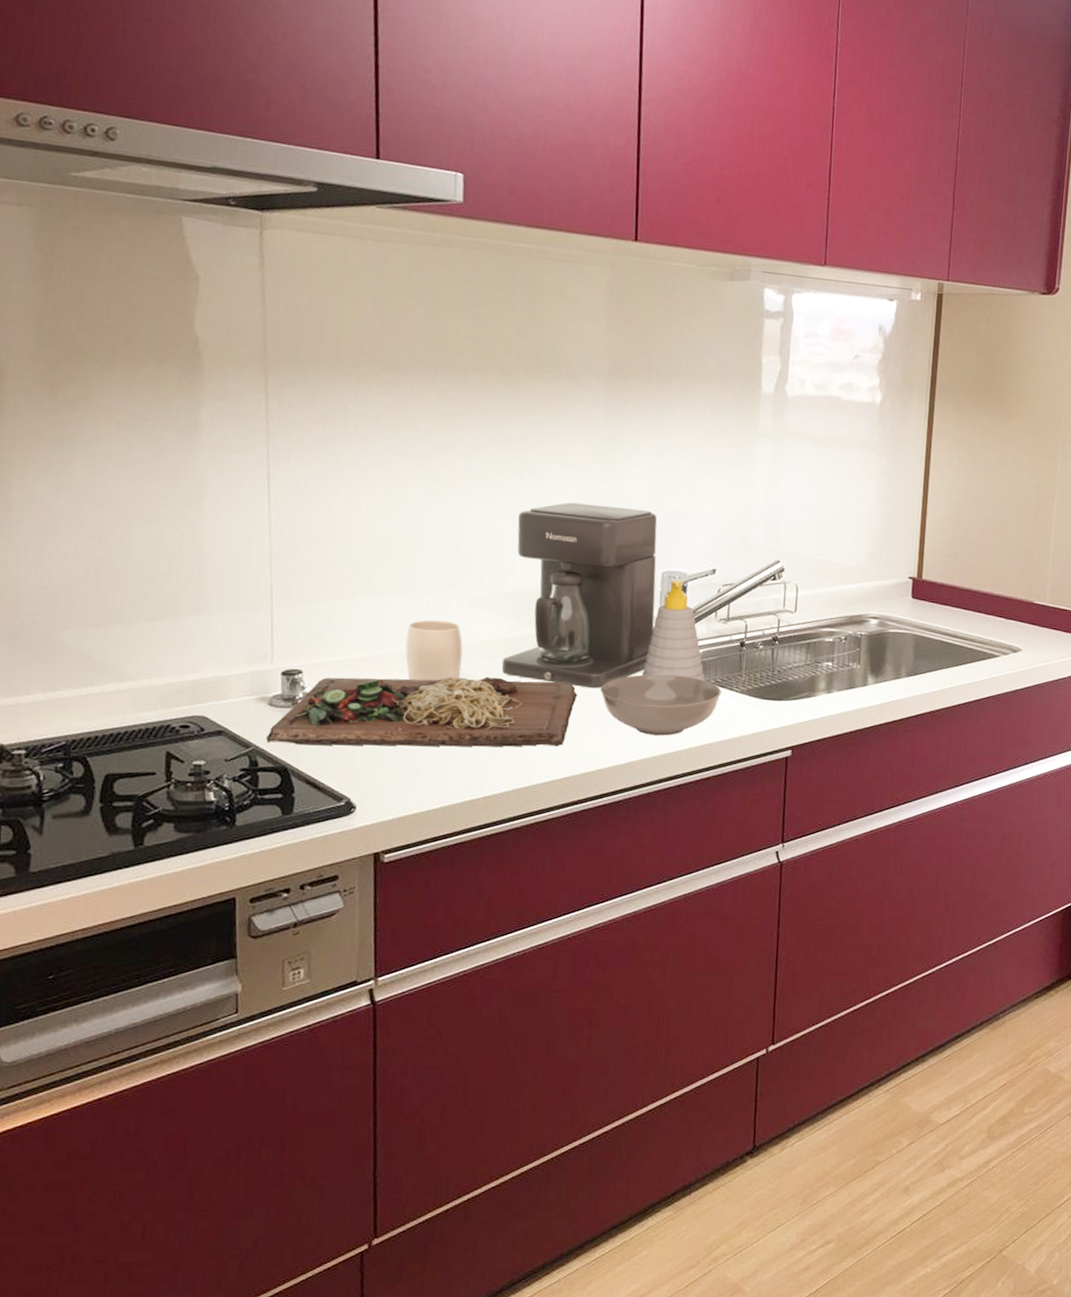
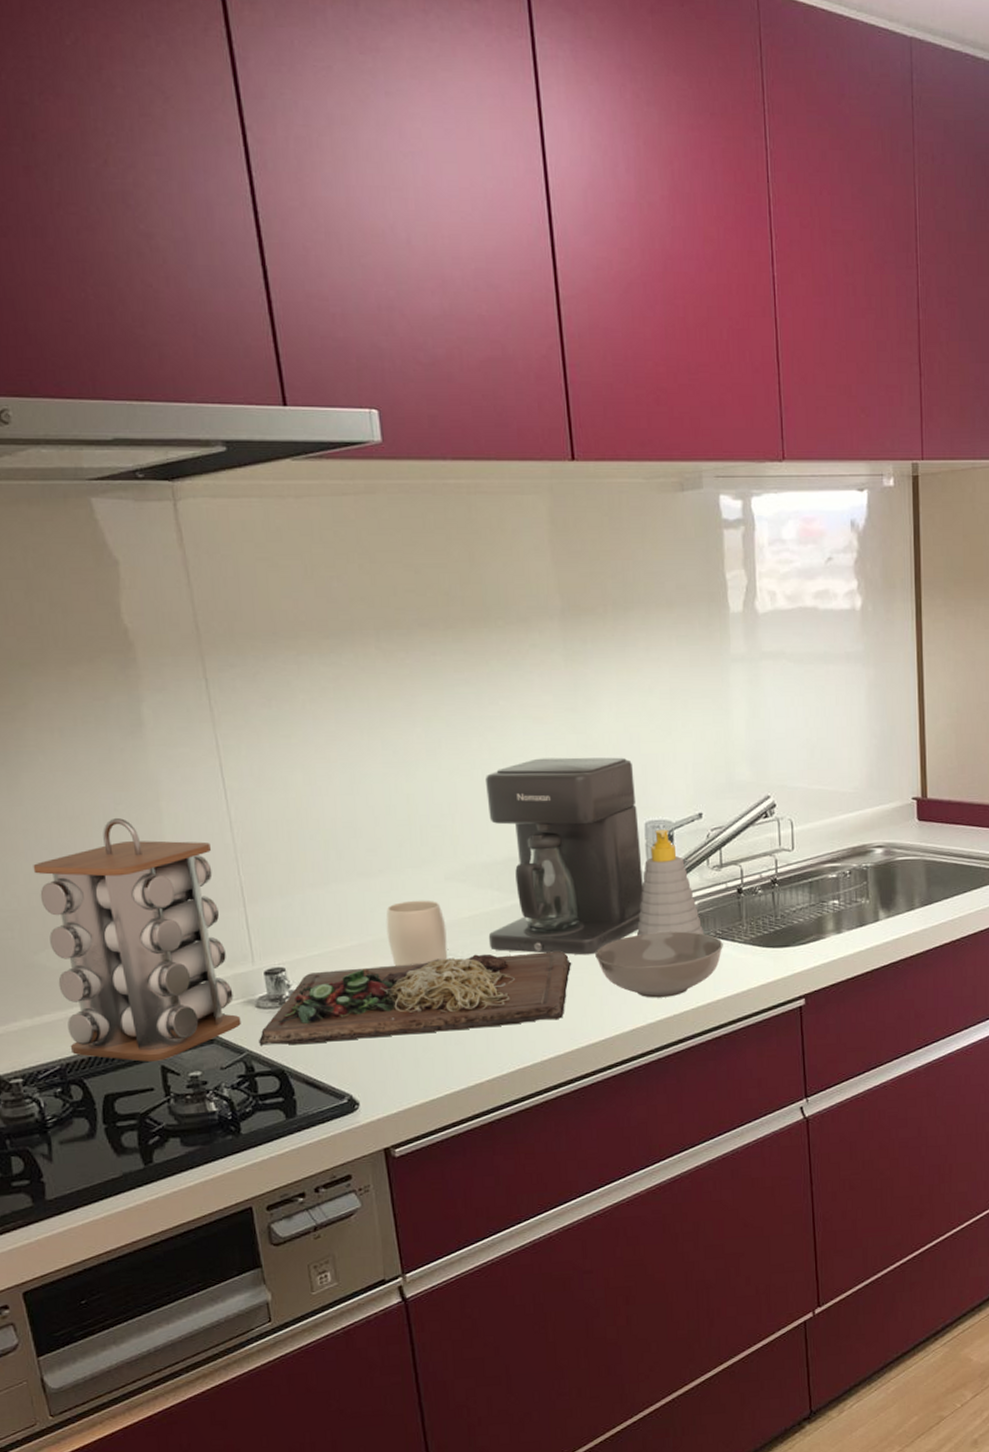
spice rack: none [70,511,252,747] -> present [33,817,241,1062]

